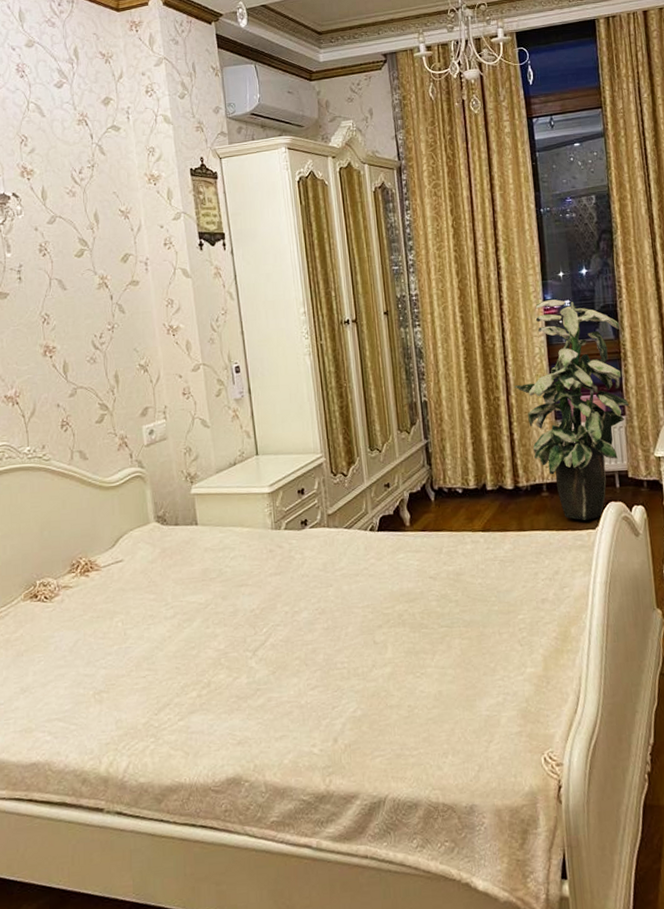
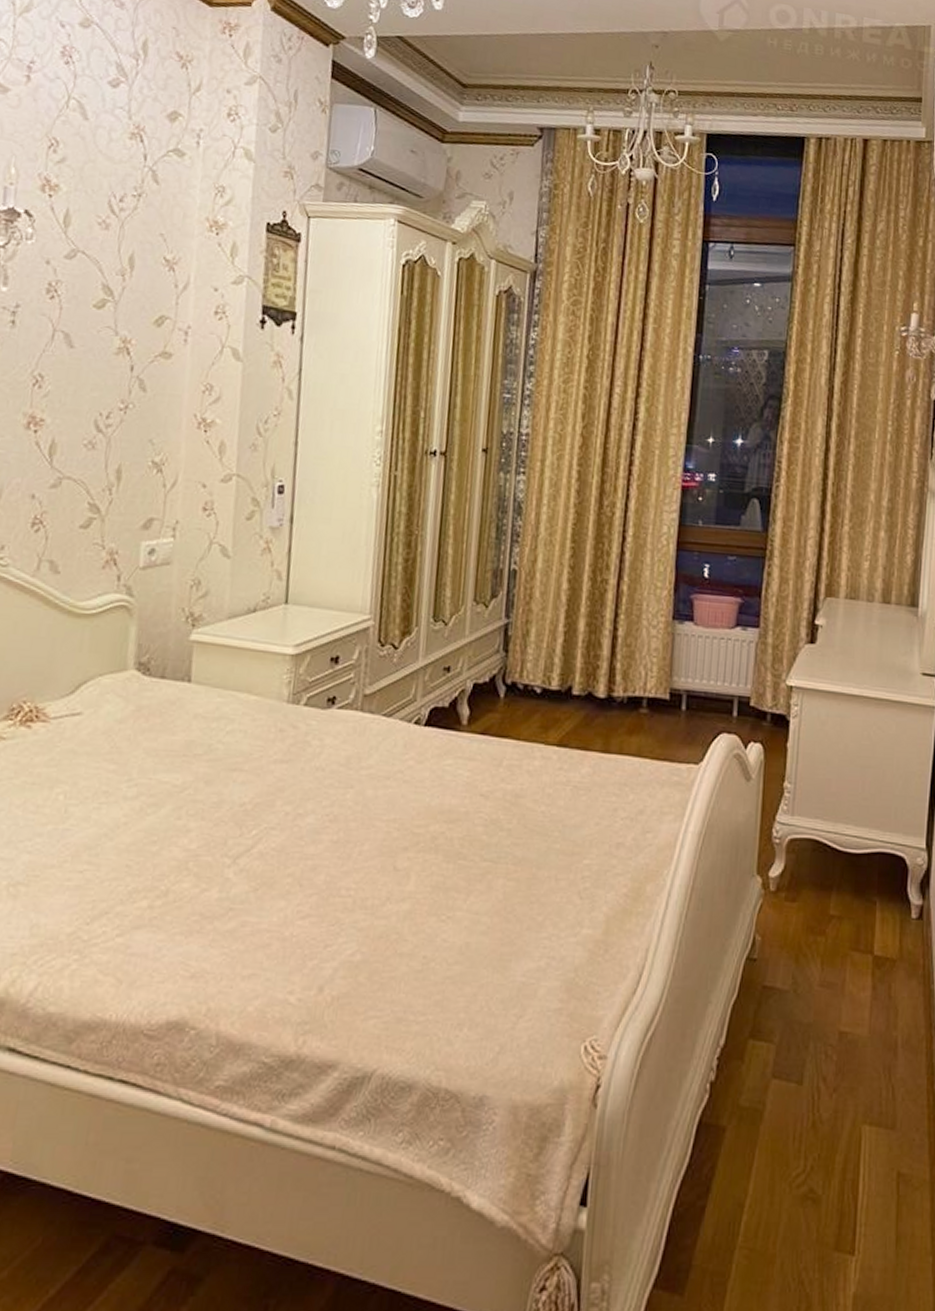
indoor plant: present [514,299,630,520] -> none [628,469,771,752]

